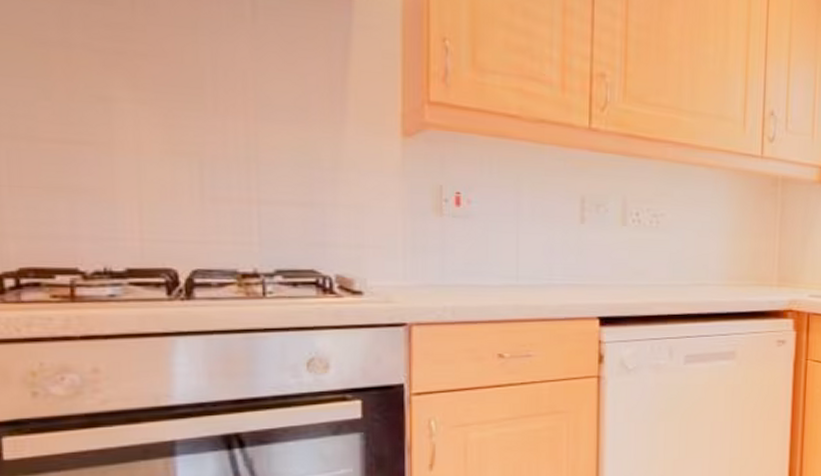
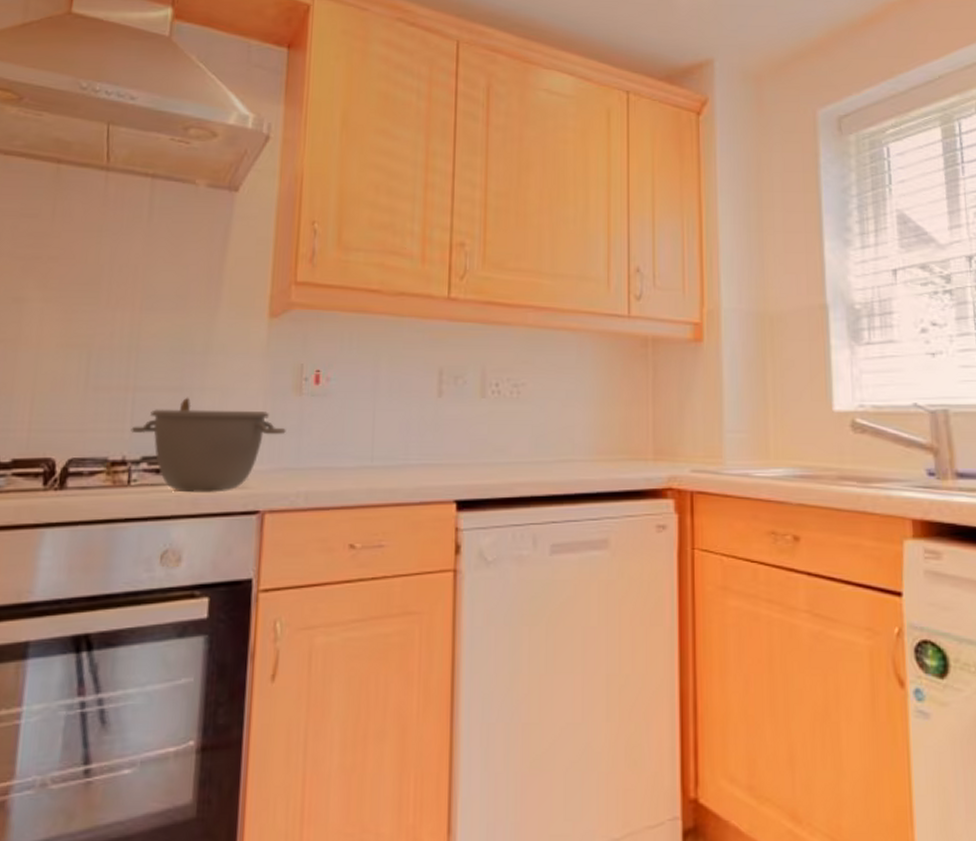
cooking pot: none [260,213,428,306] -> present [131,397,286,493]

